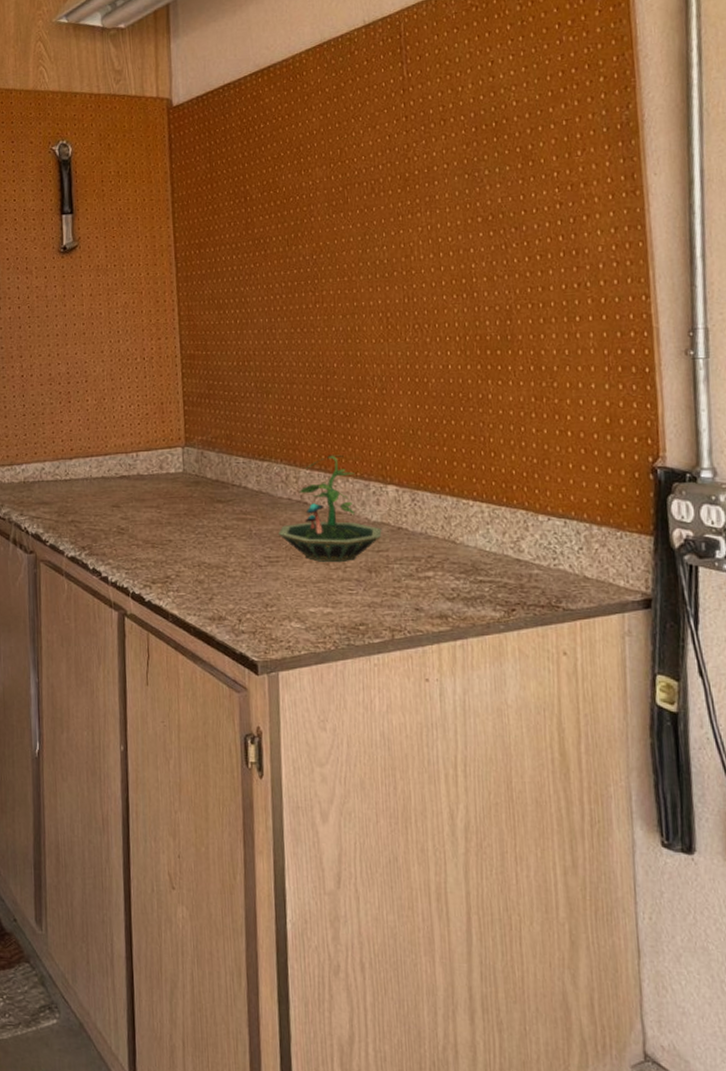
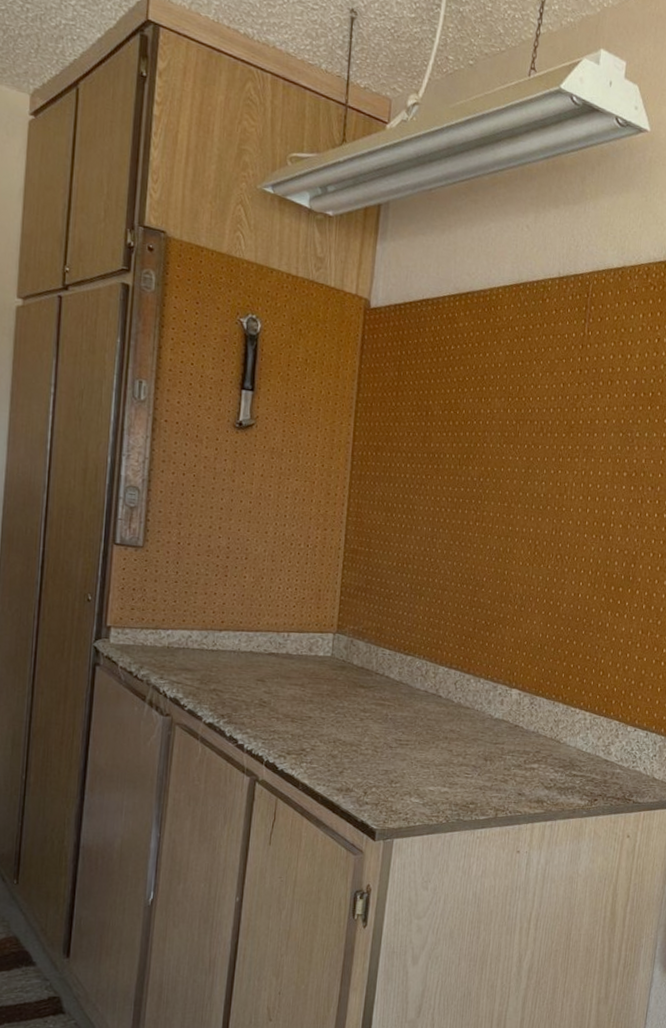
terrarium: present [279,454,382,563] -> none [412,657,502,750]

